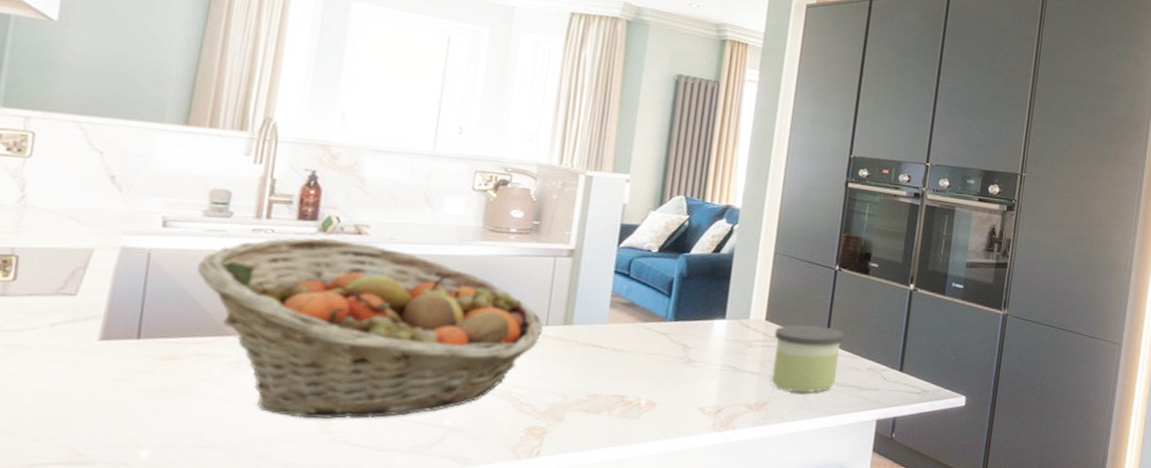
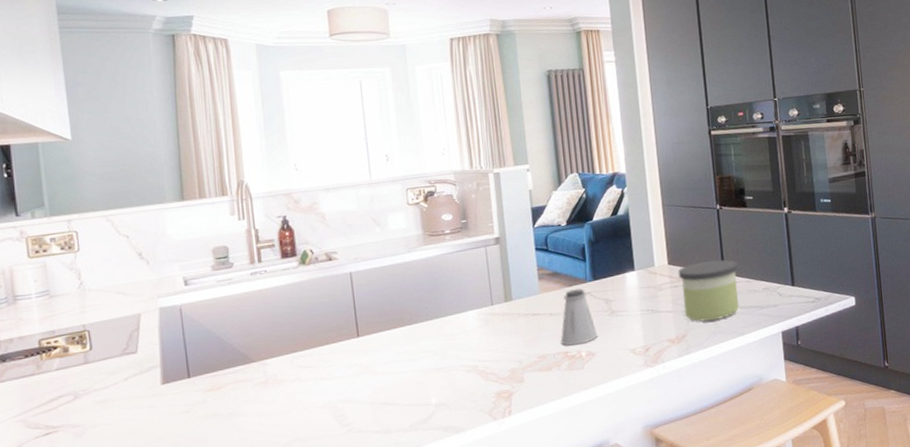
fruit basket: present [196,237,544,420] -> none [217,266,490,419]
saltshaker: none [618,326,666,391] -> present [560,288,598,346]

